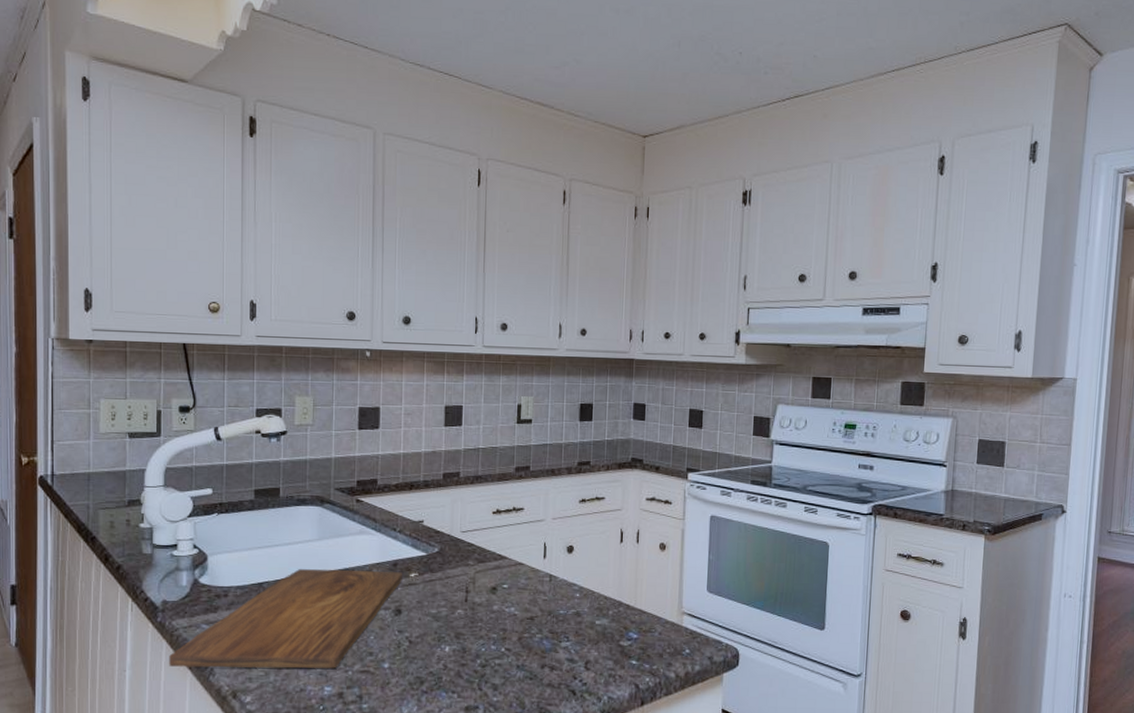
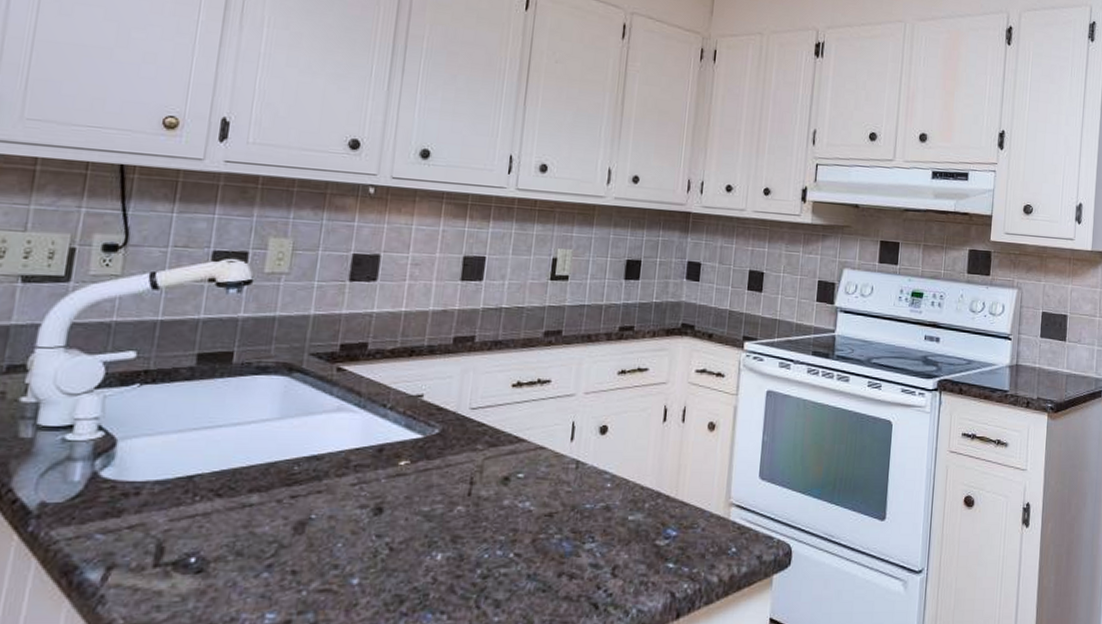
cutting board: present [169,569,402,669] -> none [36,457,389,595]

